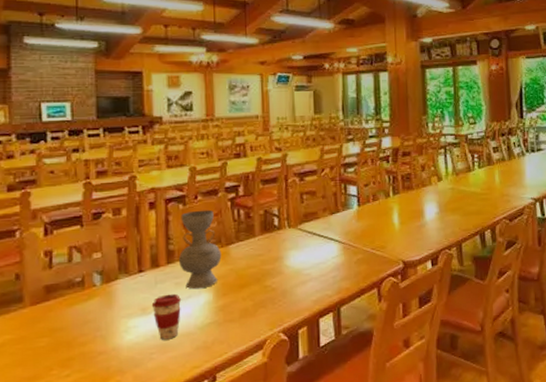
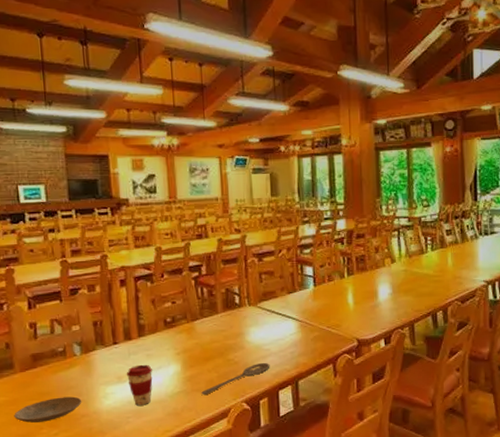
plate: none [20,332,100,364] -> present [14,396,82,423]
decorative vase: present [178,209,222,290] -> none [148,287,188,361]
wooden spoon: none [234,288,310,325] -> present [201,362,270,395]

